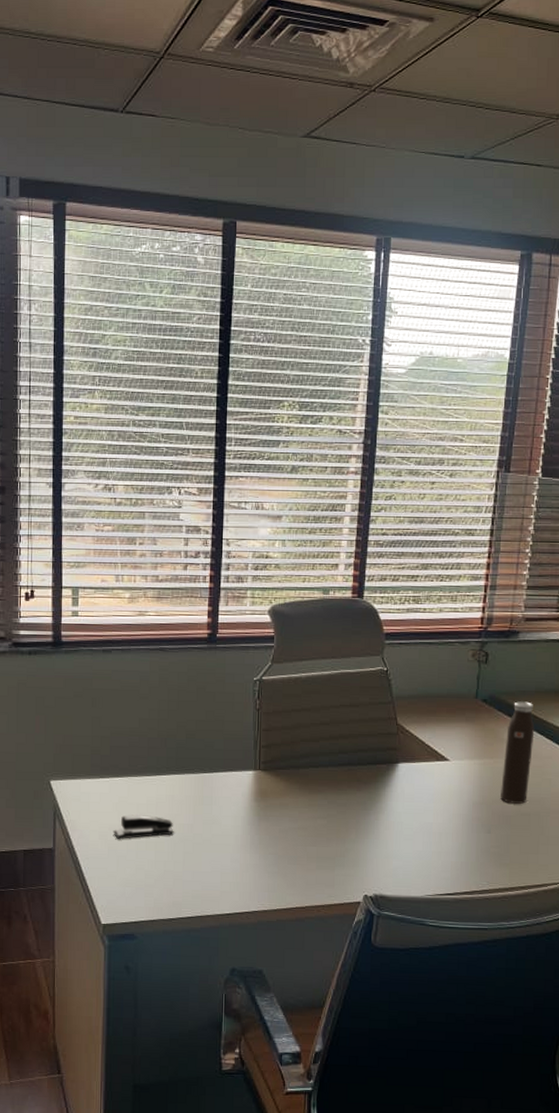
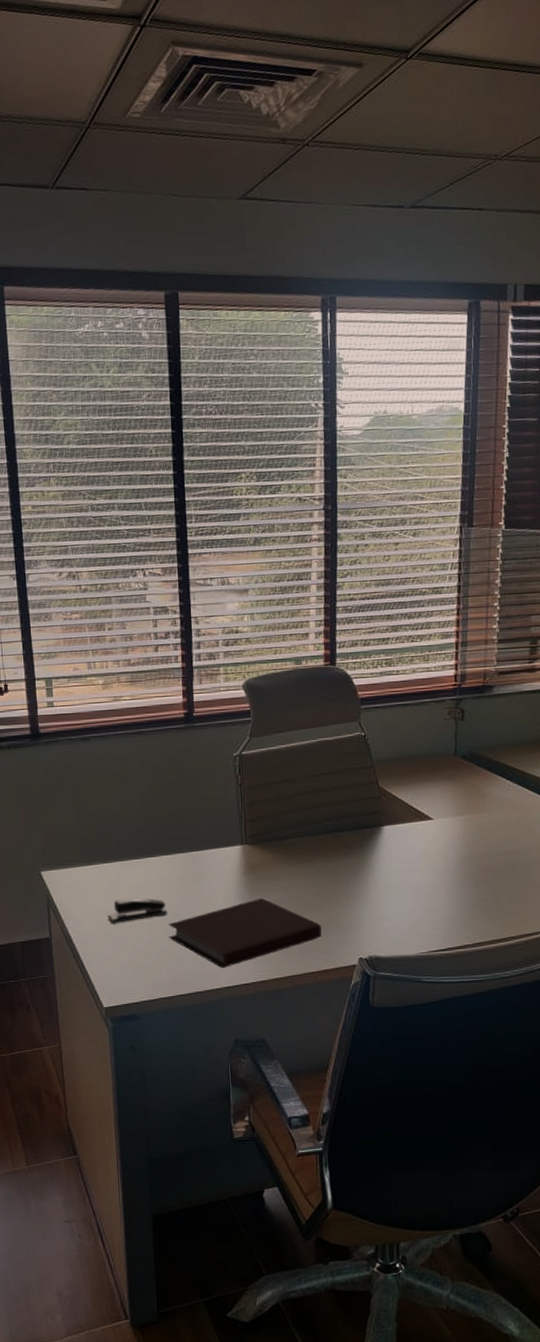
notebook: none [173,825,328,894] -> present [168,897,322,969]
water bottle: present [500,701,535,804] -> none [486,755,515,856]

